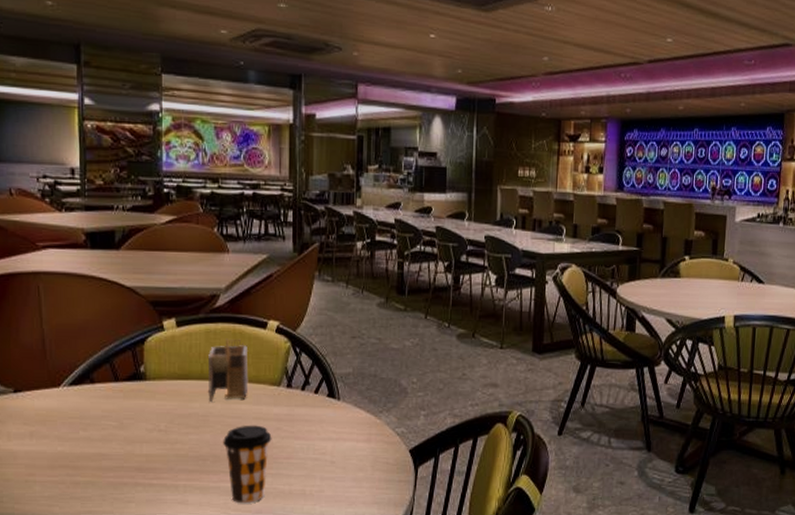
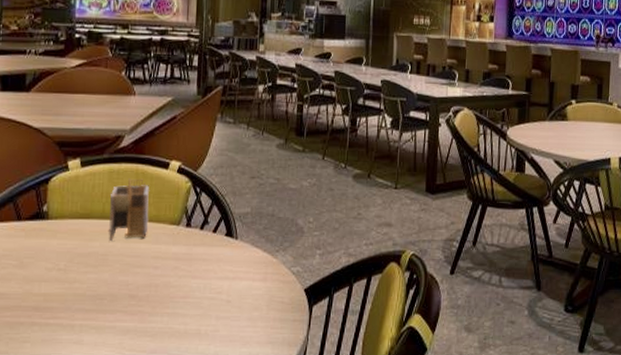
coffee cup: present [223,425,272,504] -> none [121,264,170,344]

